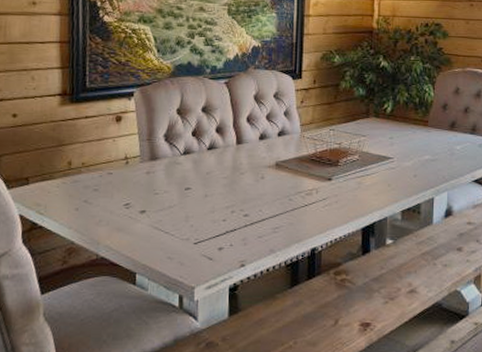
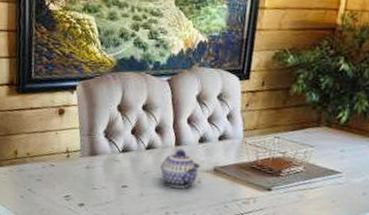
teapot: none [223,147,263,185] -> present [160,149,201,189]

